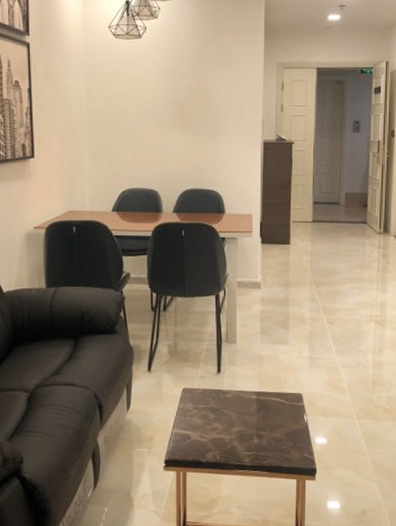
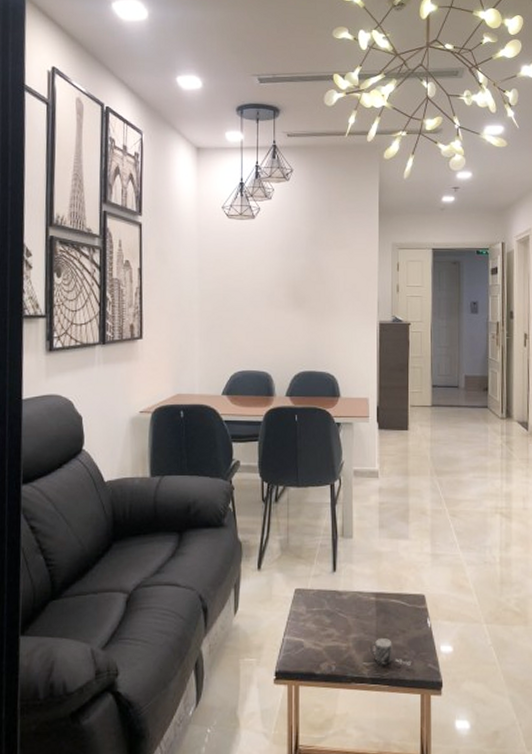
mug: none [251,432,288,455] -> present [370,638,411,665]

